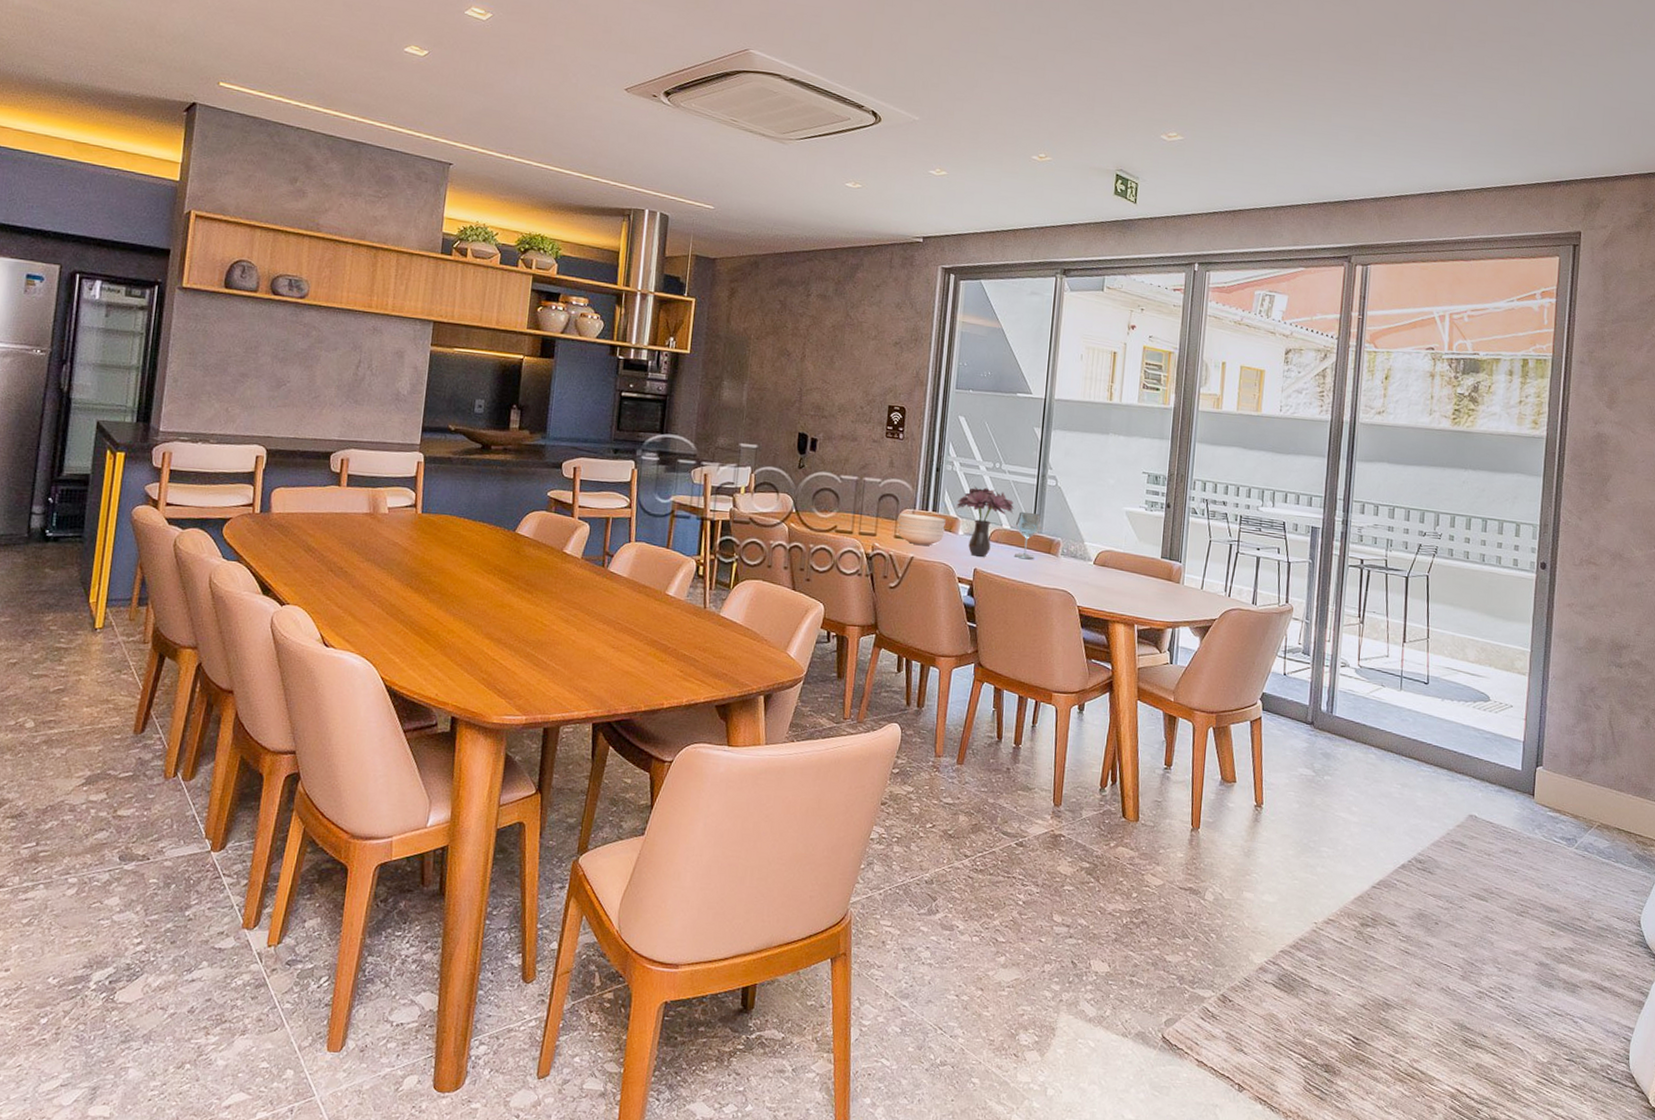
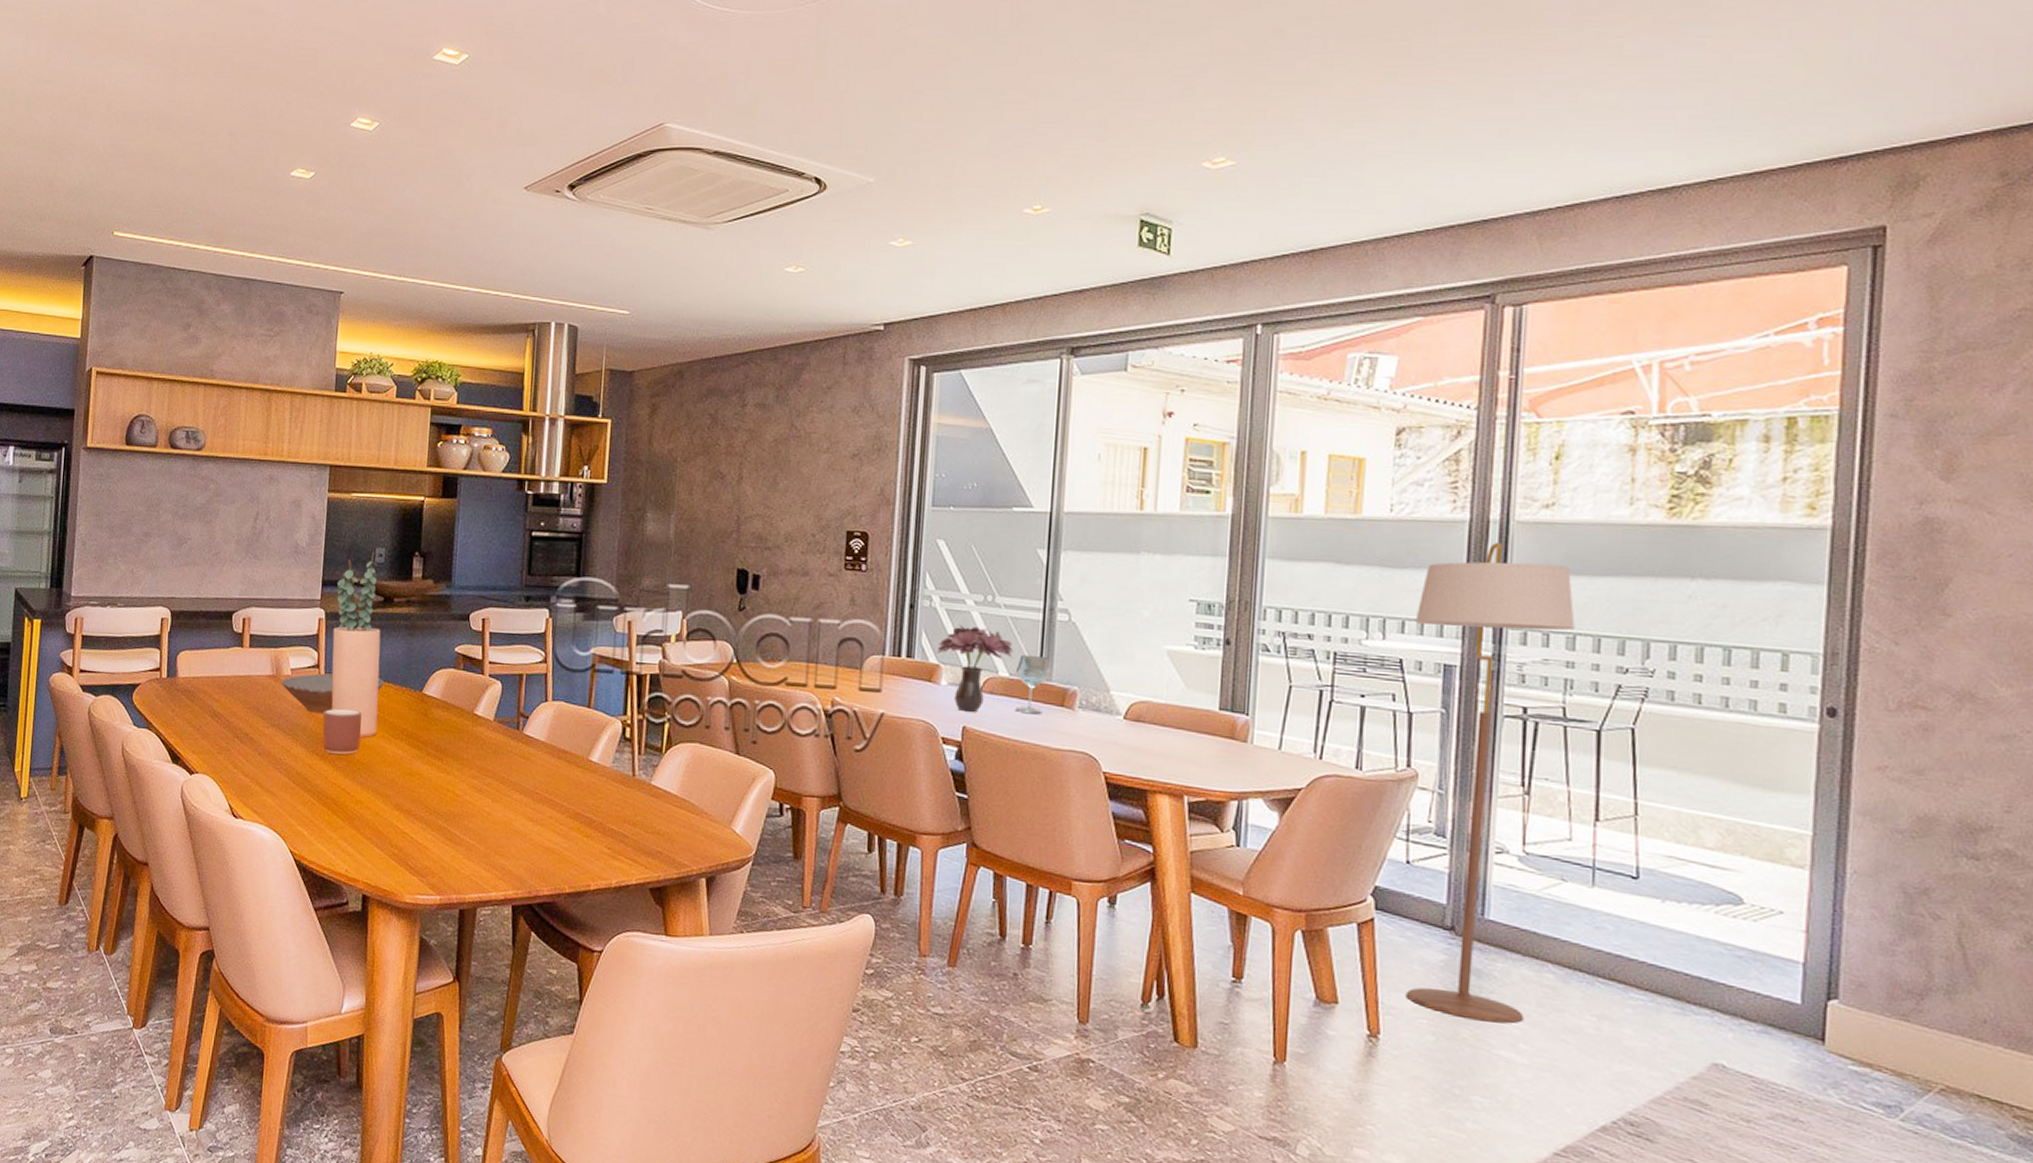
bowl: none [378,512,480,550] -> present [281,673,384,714]
mug: none [417,545,457,589] -> present [322,708,362,756]
vase: none [426,403,478,573] -> present [331,552,381,739]
bowl: present [897,513,946,546] -> none [862,660,924,699]
floor lamp: none [1280,437,1394,793] -> present [1405,541,1575,1024]

